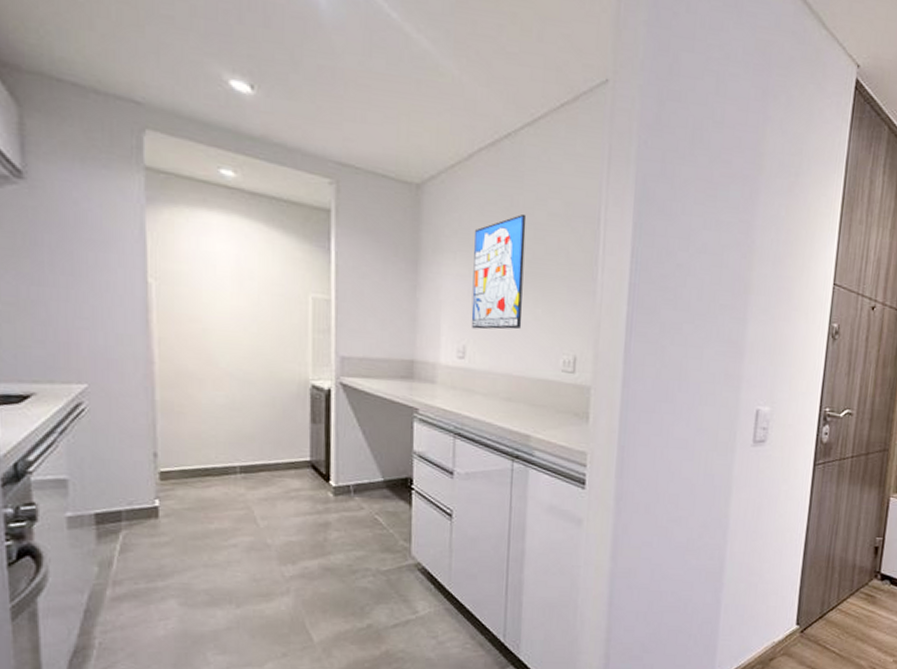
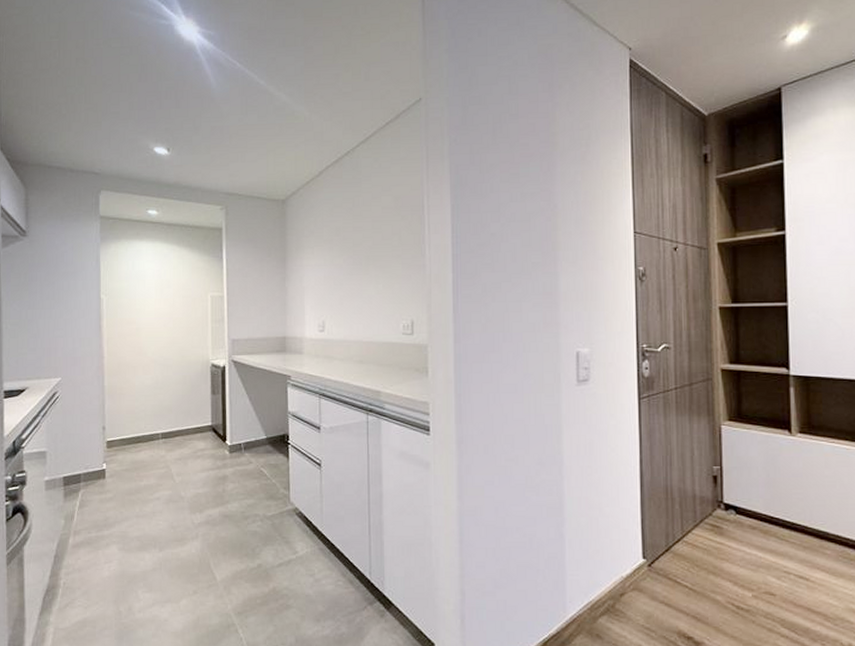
wall art: present [471,213,527,330] -> none [327,210,368,307]

